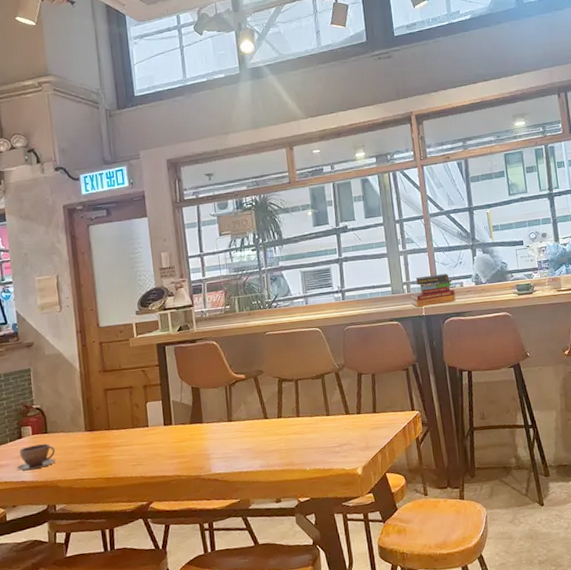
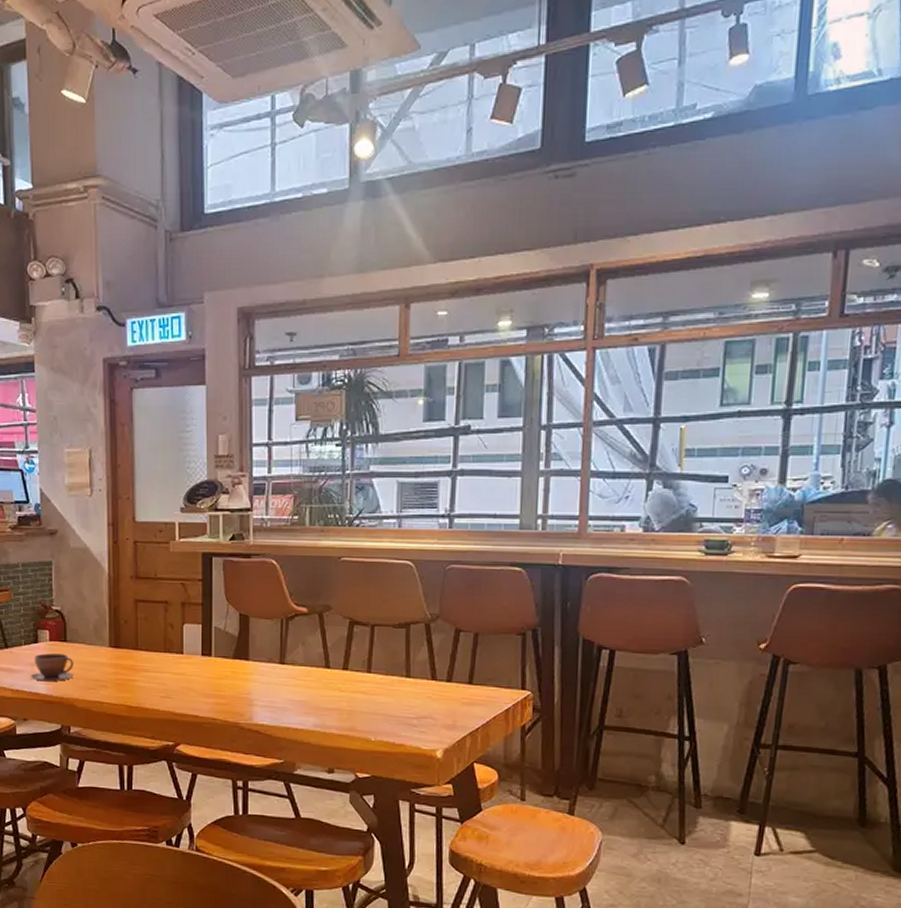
books: present [410,273,456,307] -> none [544,509,611,552]

